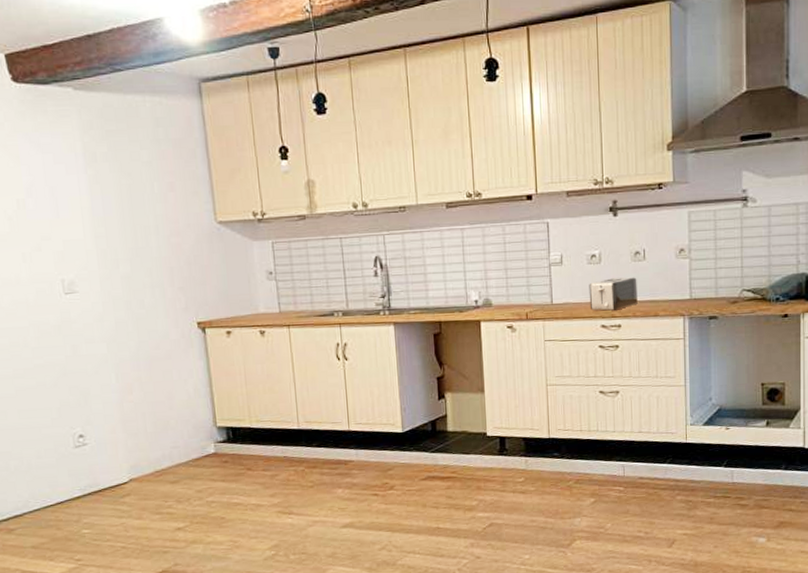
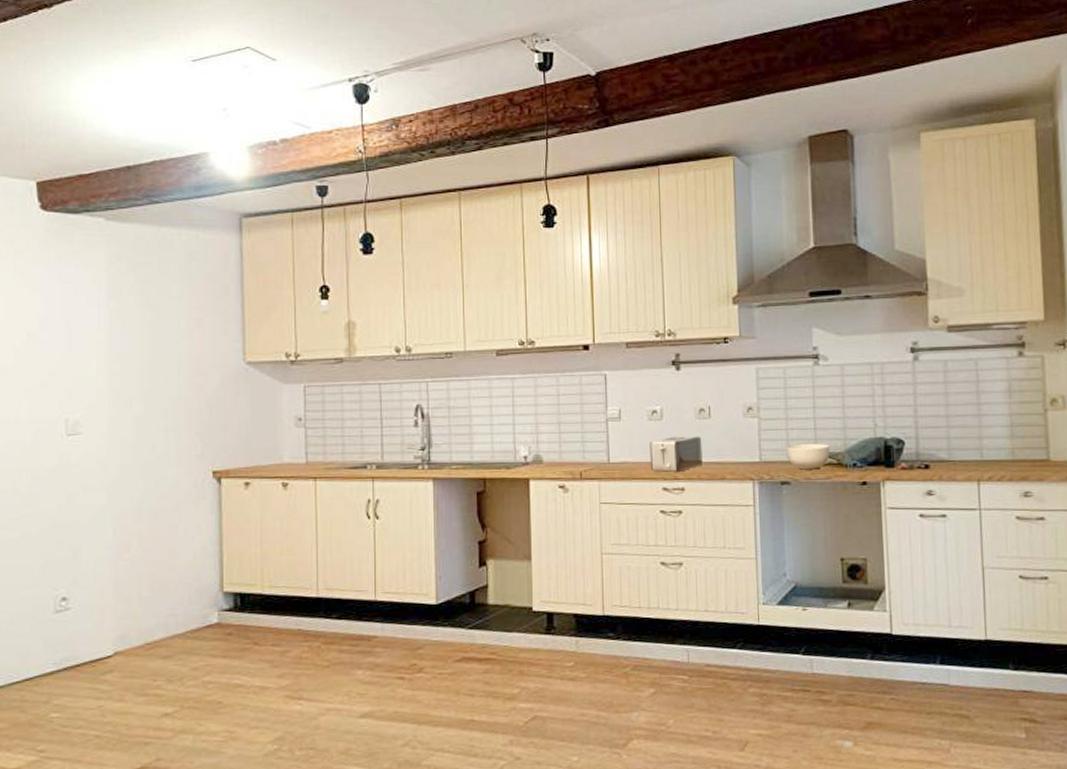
bowl: none [715,280,756,305] -> present [786,443,831,470]

